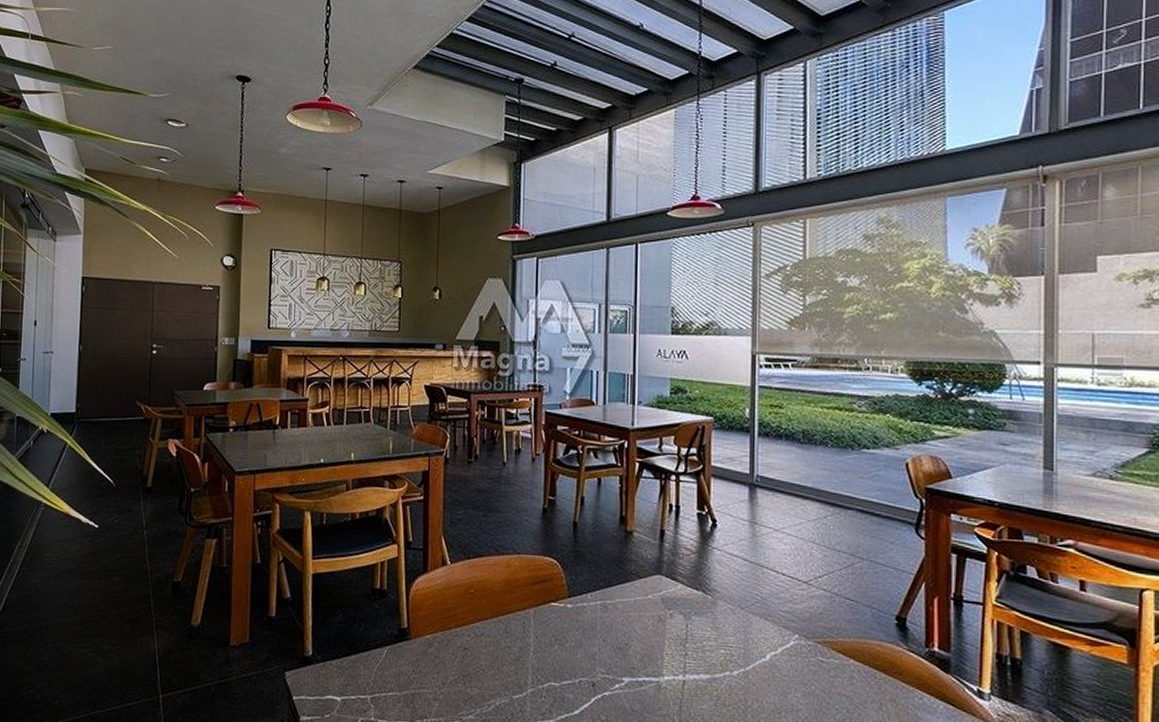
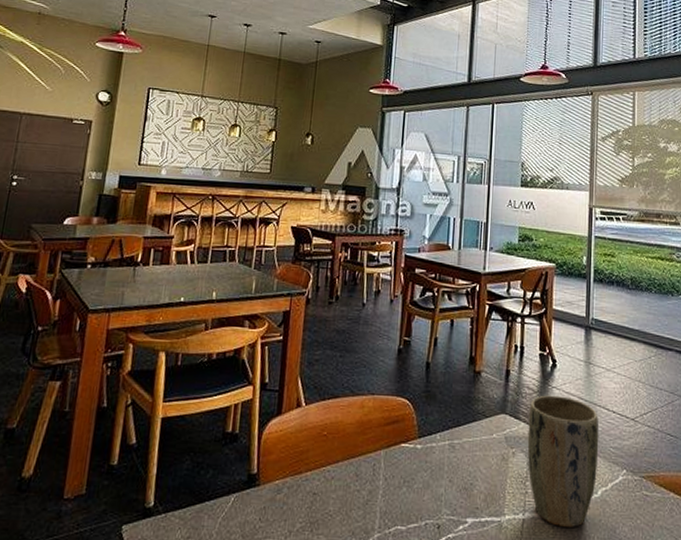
plant pot: none [686,556,767,691] -> present [527,395,599,527]

